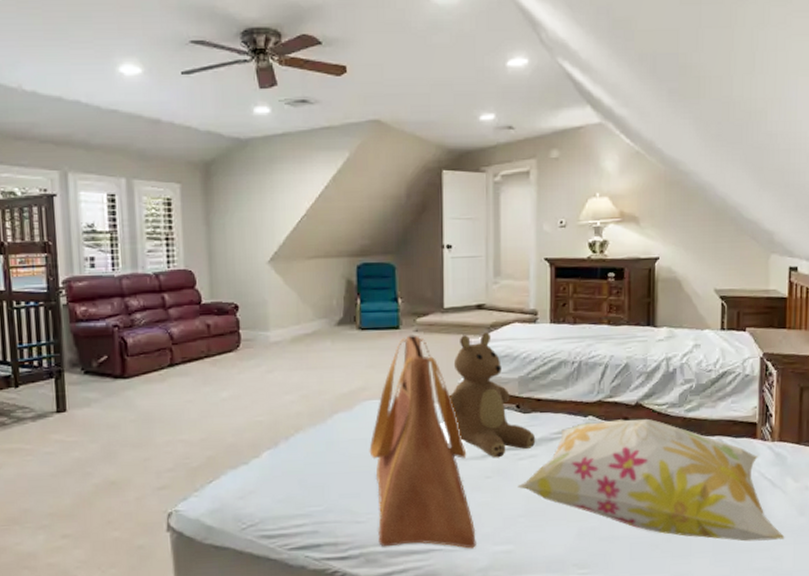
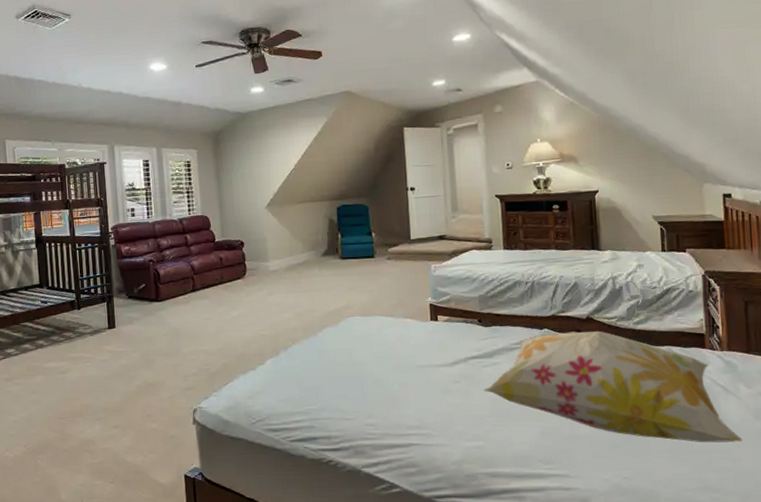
tote bag: present [369,335,476,549] -> none [353,262,450,444]
teddy bear: present [448,332,536,458] -> none [418,258,498,366]

